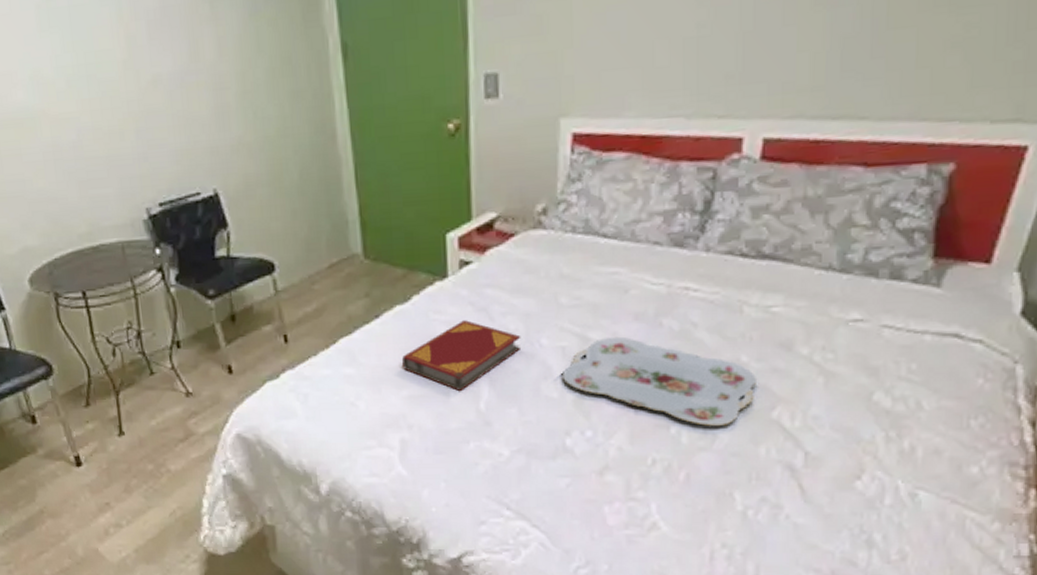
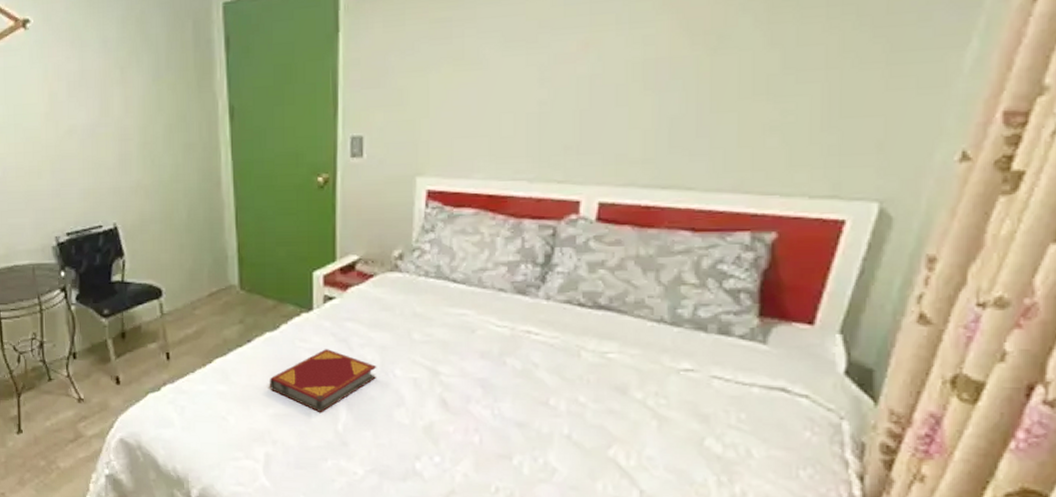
serving tray: present [563,336,756,426] -> none [414,371,593,460]

